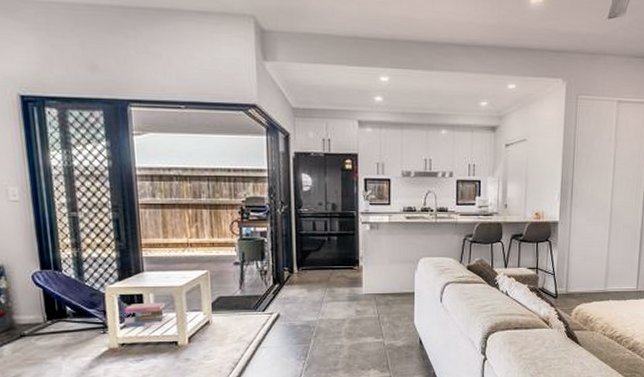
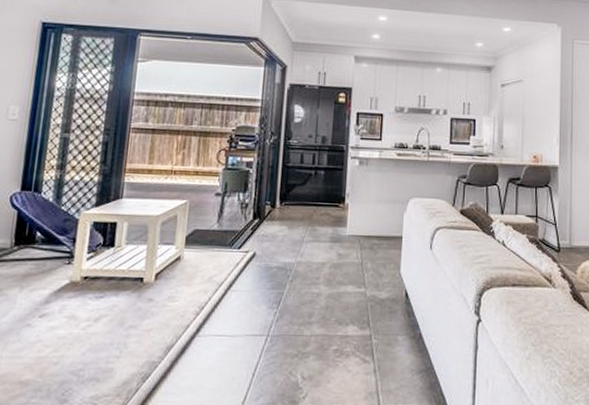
books: present [123,302,166,328] -> none [91,232,139,260]

